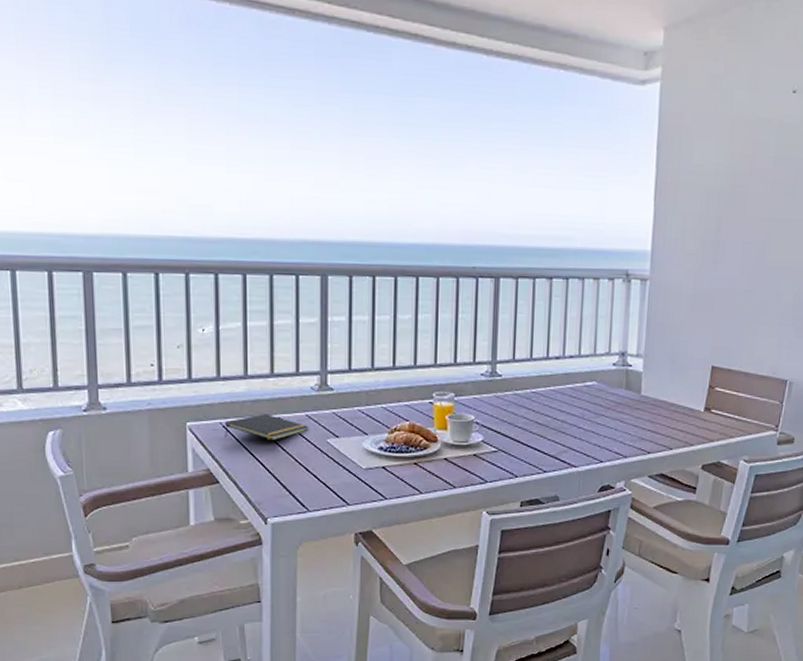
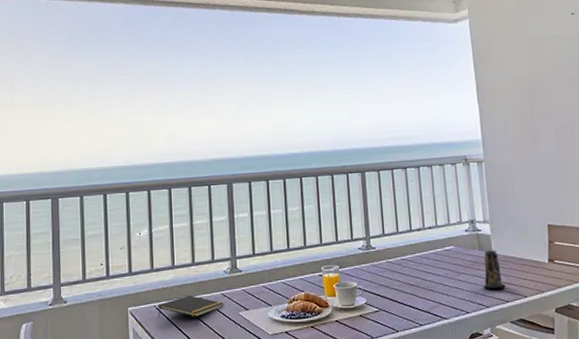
candle: none [624,390,650,437] -> present [483,249,506,289]

